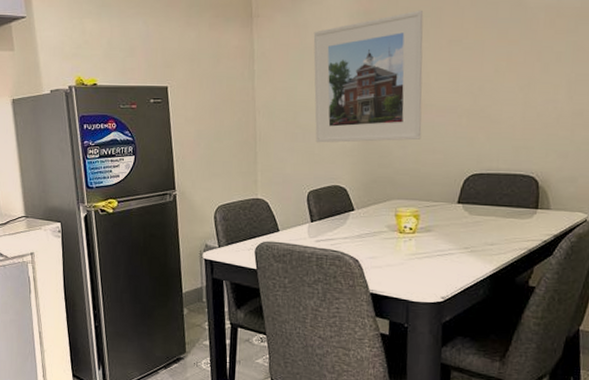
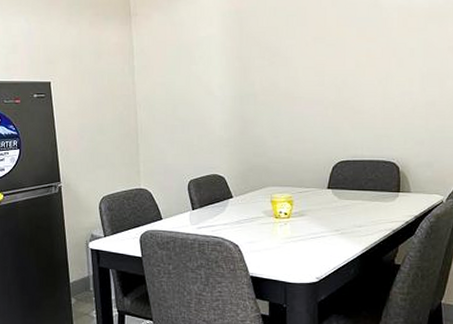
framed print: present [313,10,424,143] -> none [189,9,292,135]

